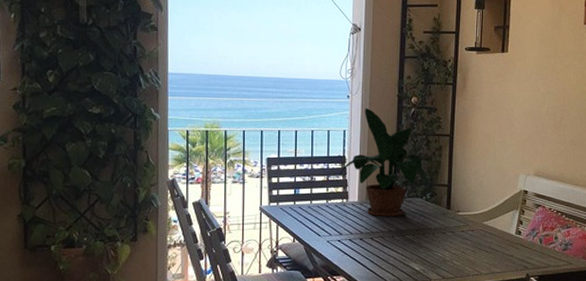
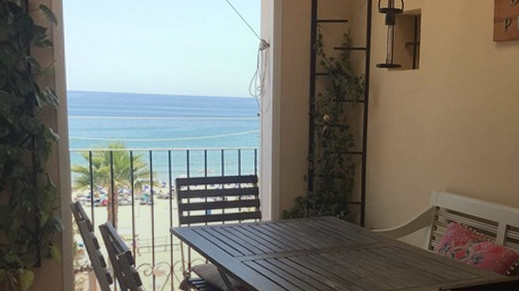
potted plant: present [337,108,428,216] -> none [250,126,342,235]

